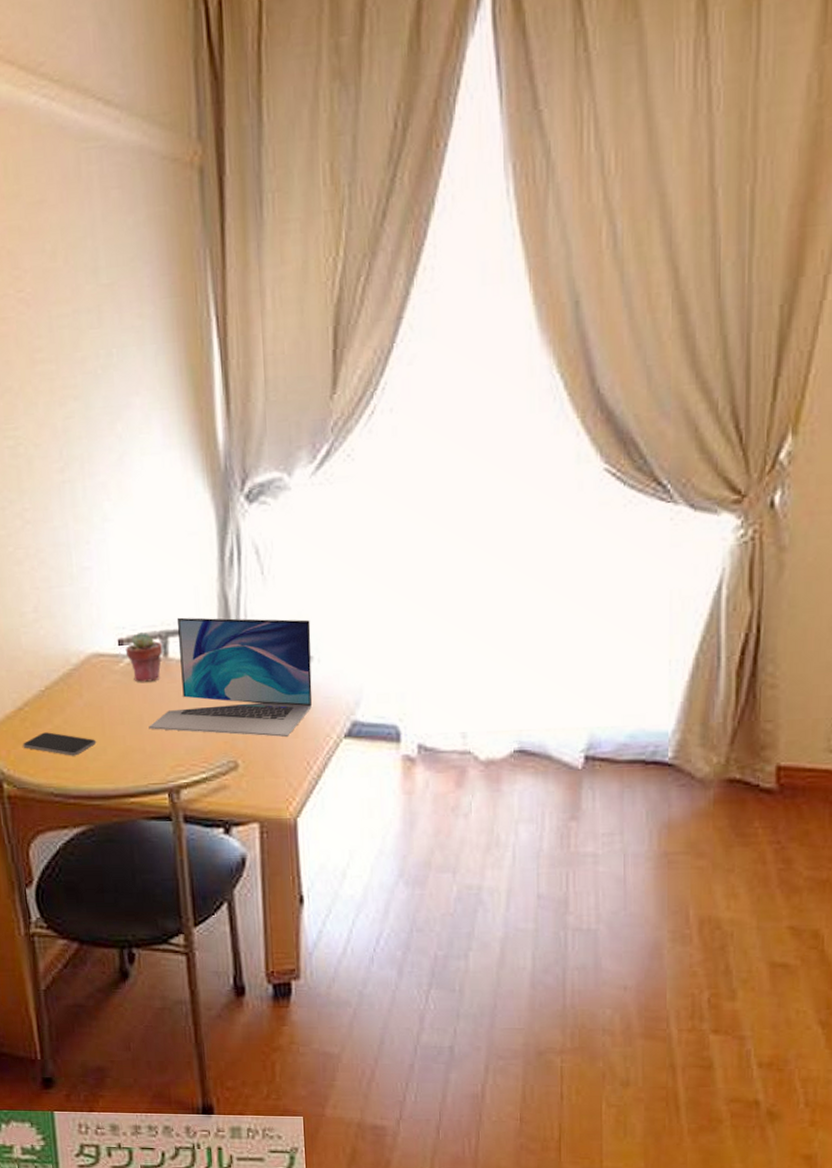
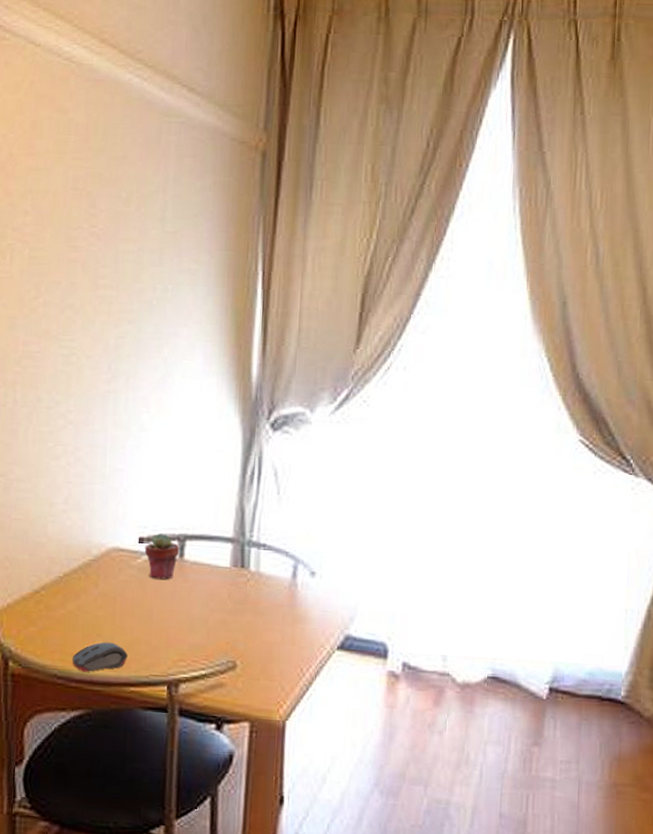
smartphone: present [23,732,97,756] -> none [34,616,106,642]
computer mouse: none [66,754,123,787] -> present [72,642,128,672]
laptop: present [148,617,313,737] -> none [157,524,317,643]

